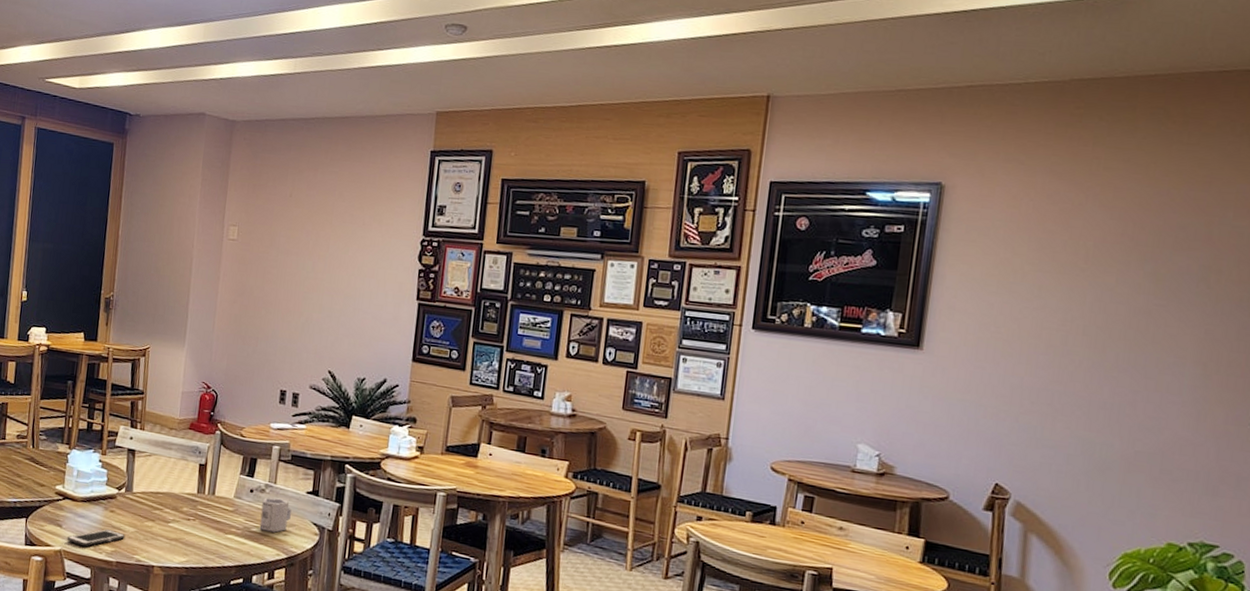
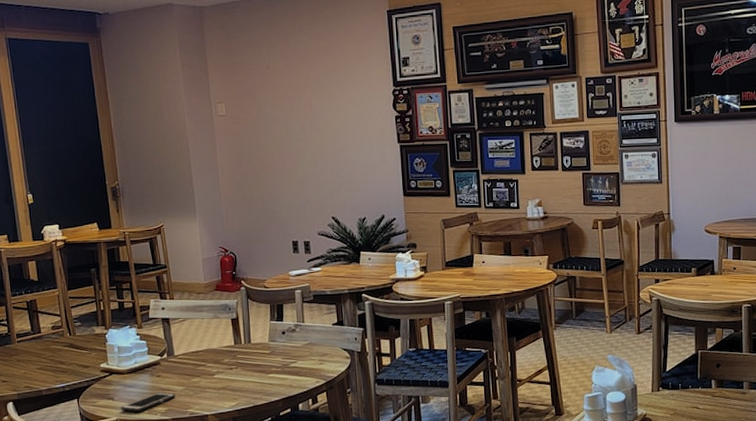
cup: present [259,497,292,533] -> none [295,334,322,364]

